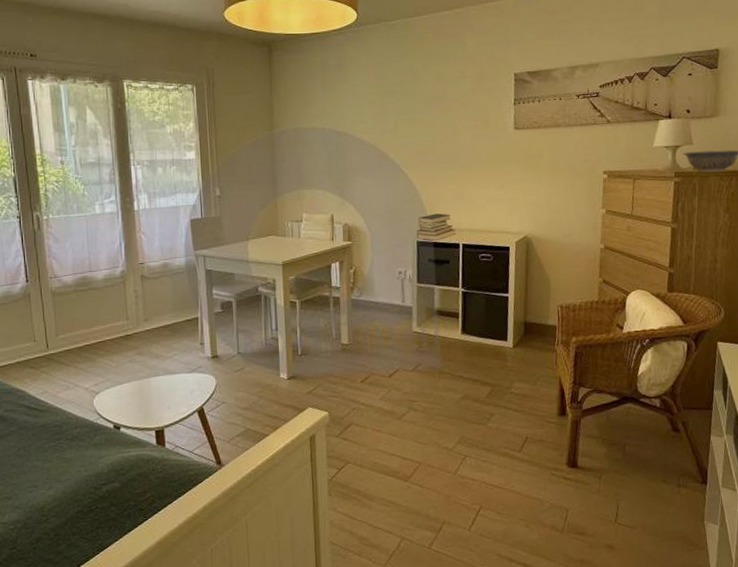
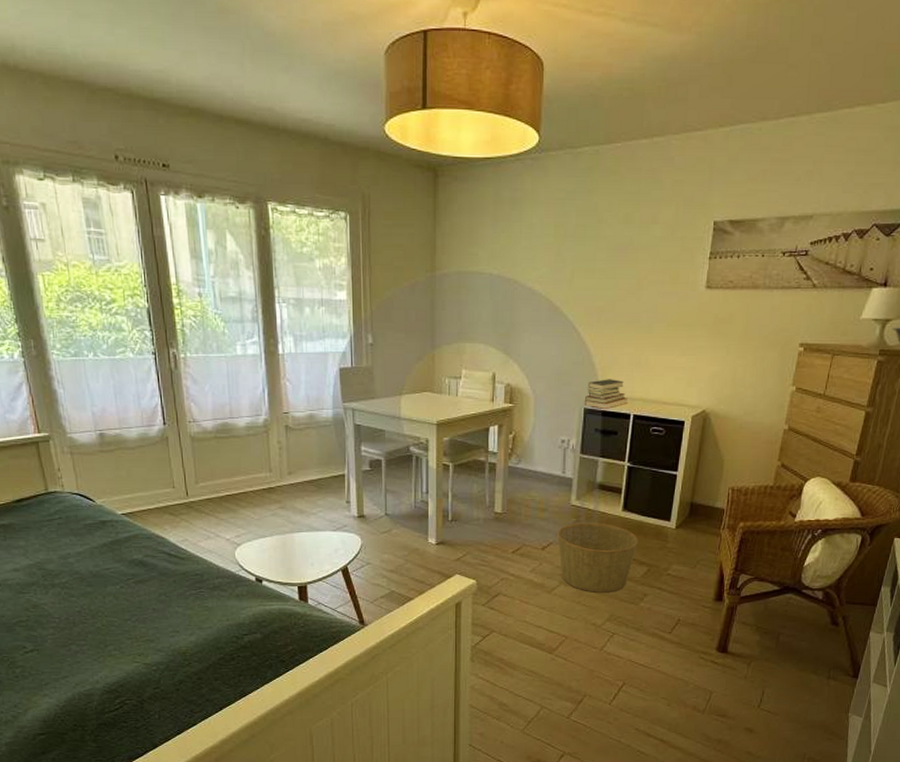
basket: none [403,347,480,416] -> present [557,522,639,593]

